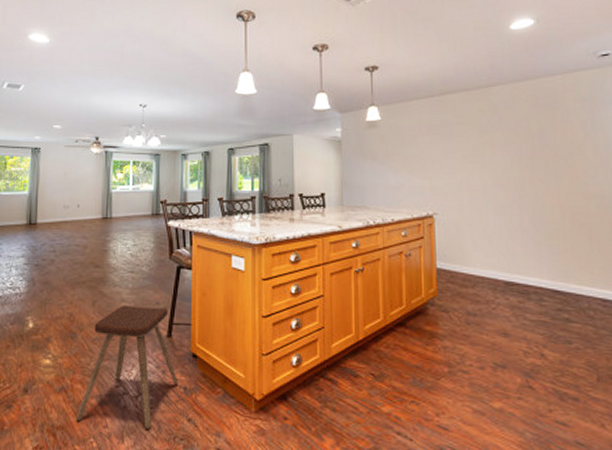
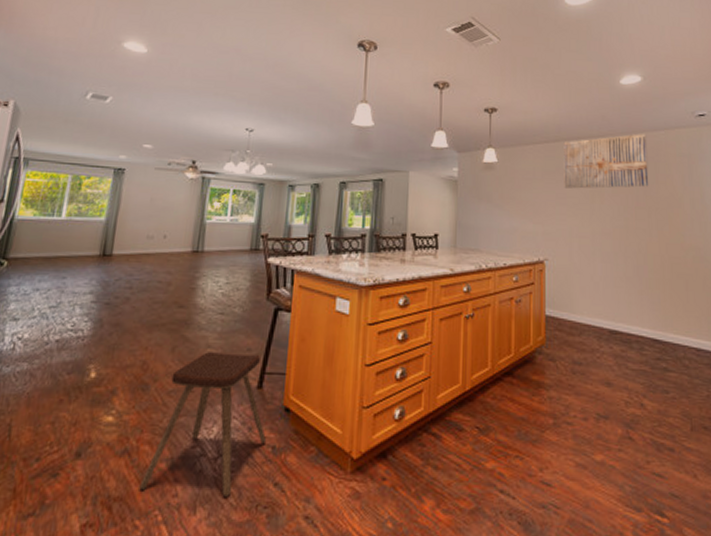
wall art: none [450,80,545,142] -> present [563,134,649,189]

